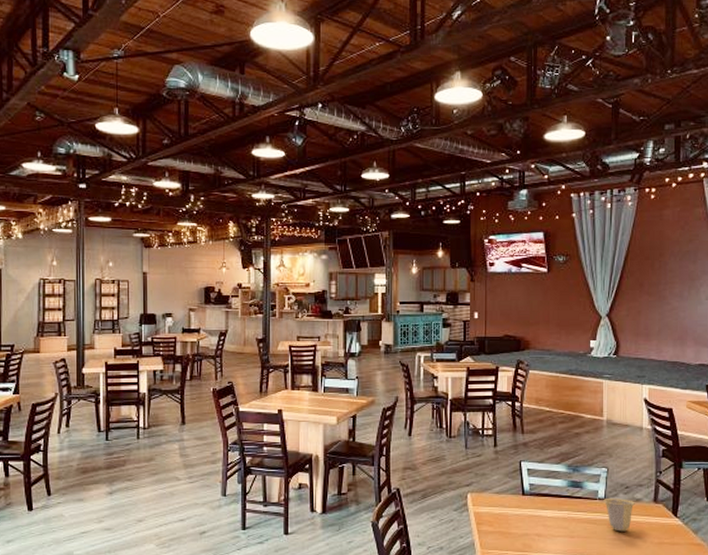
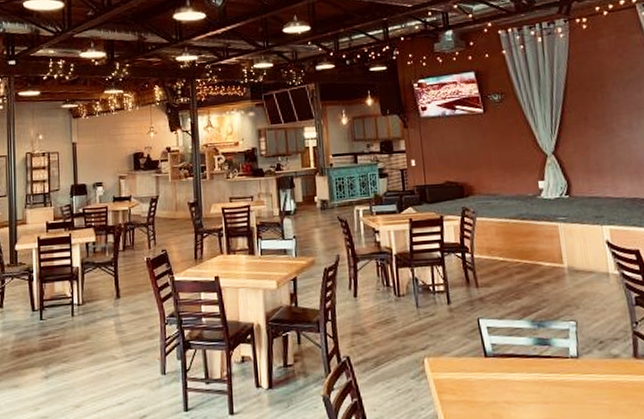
cup: present [603,499,635,532] -> none [576,355,613,394]

